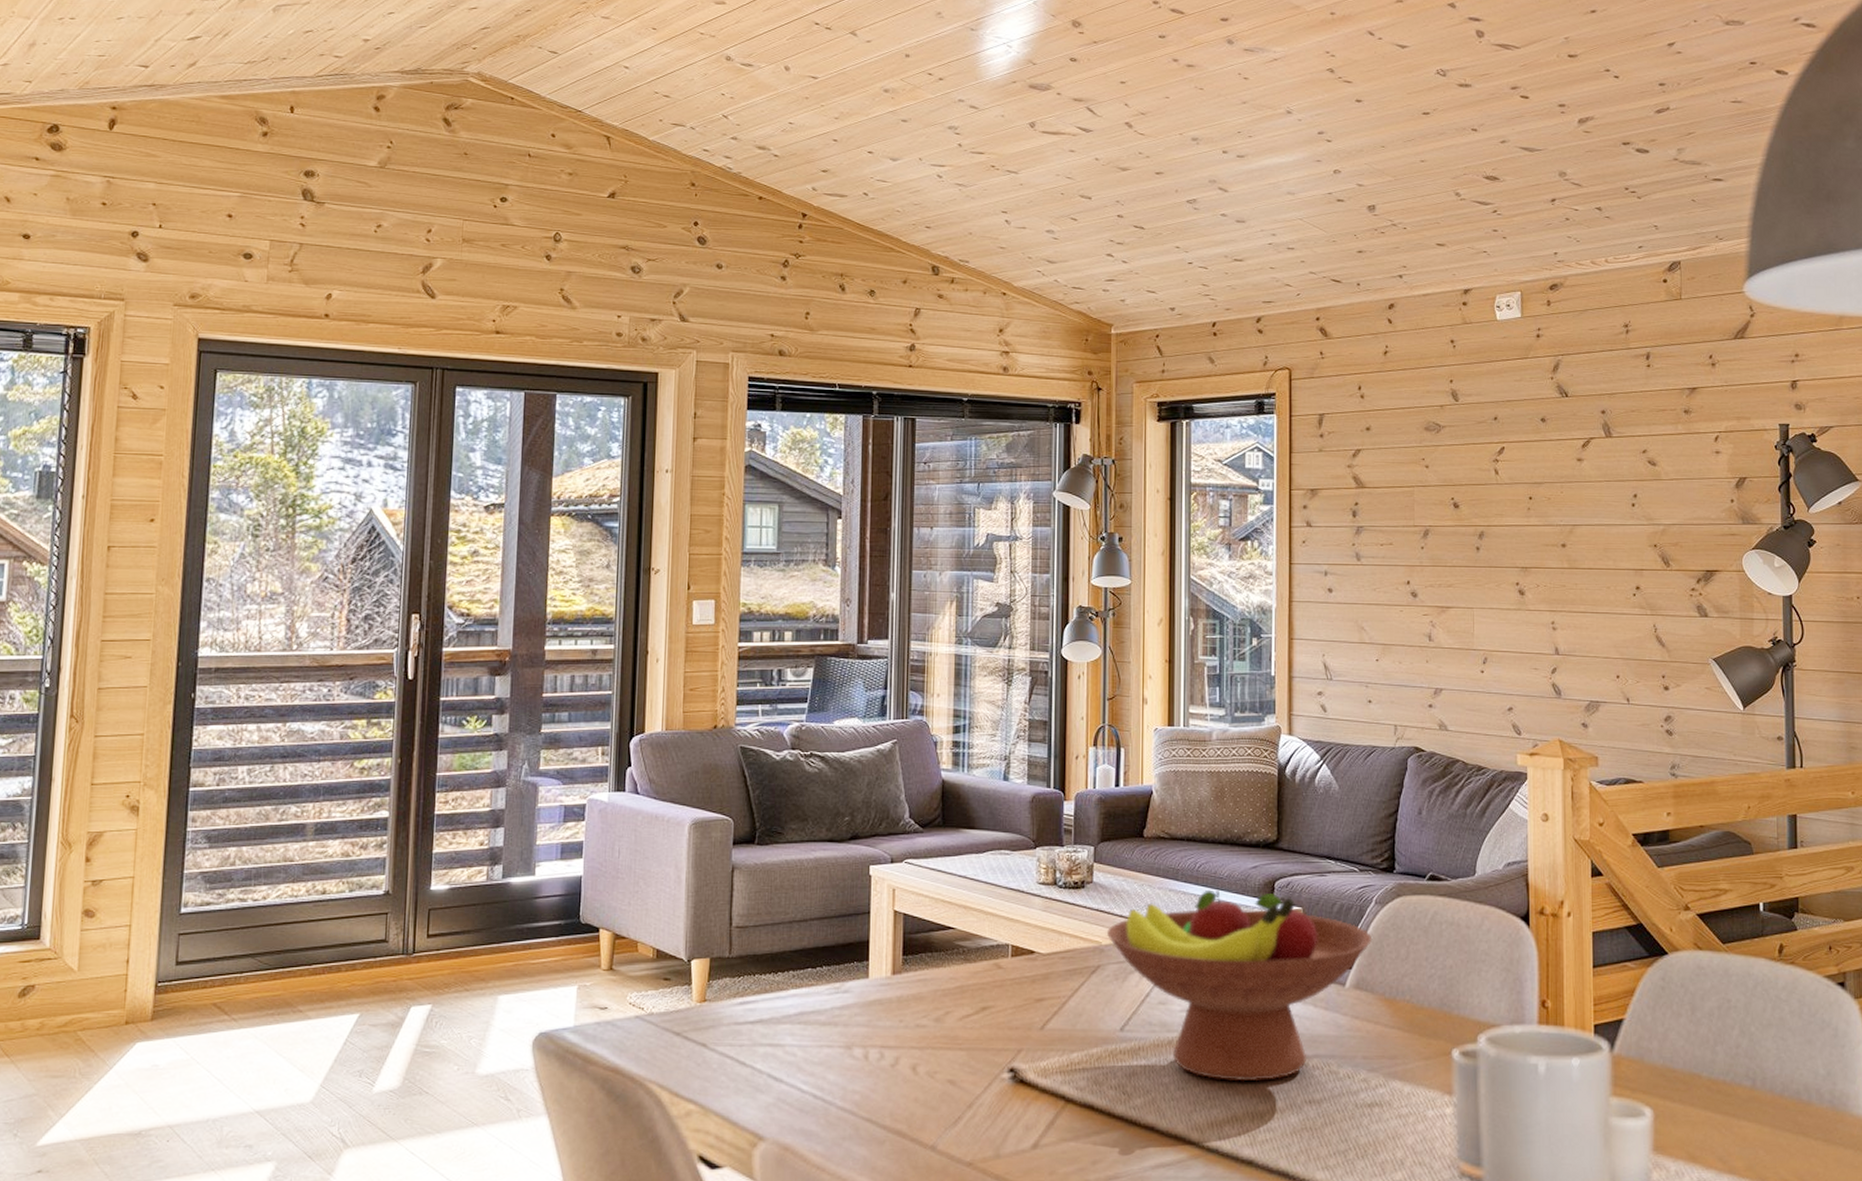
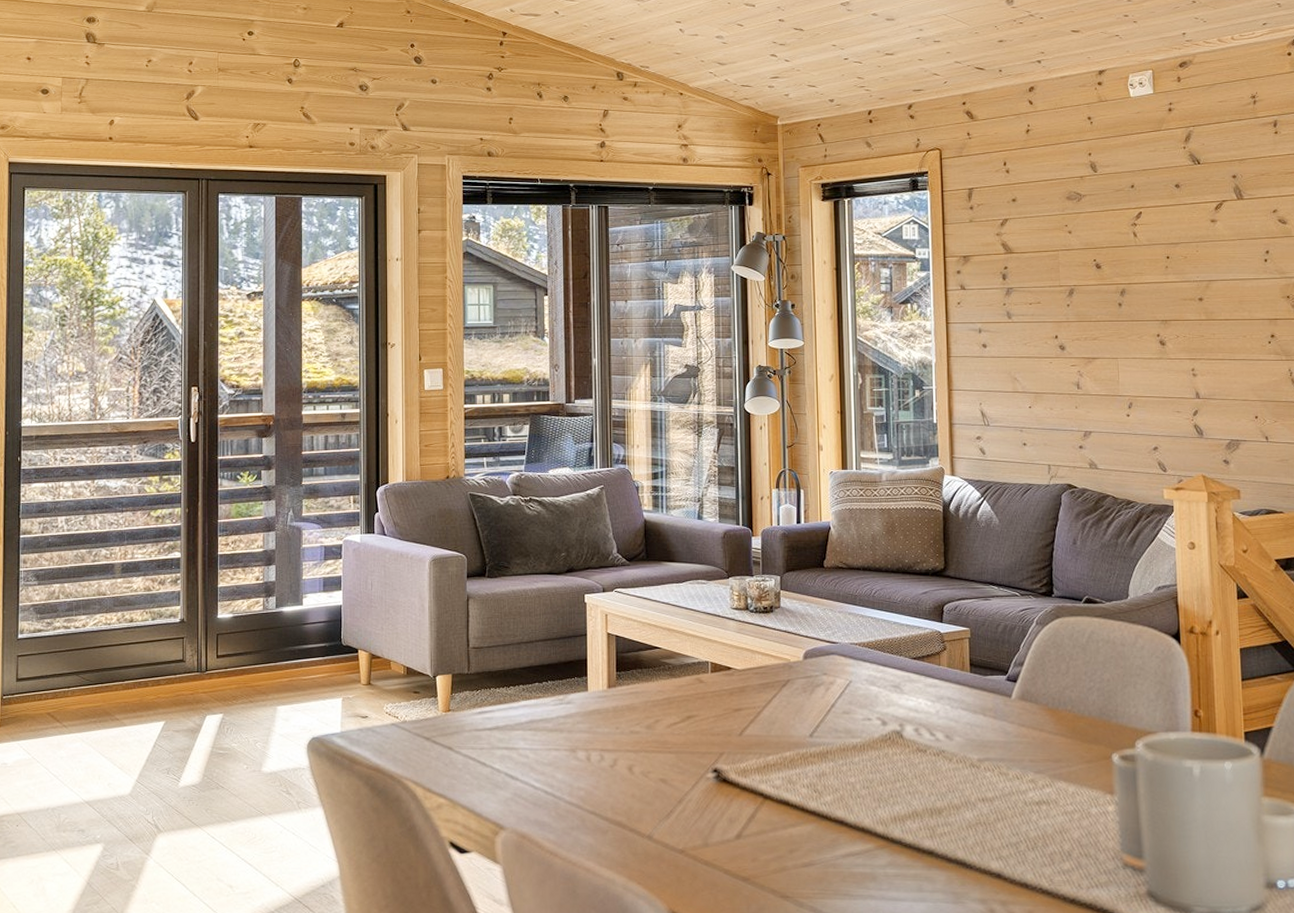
fruit bowl: present [1106,889,1373,1082] -> none [794,613,1035,782]

